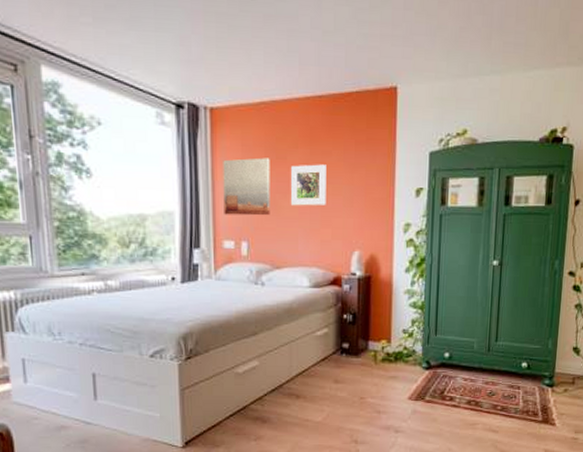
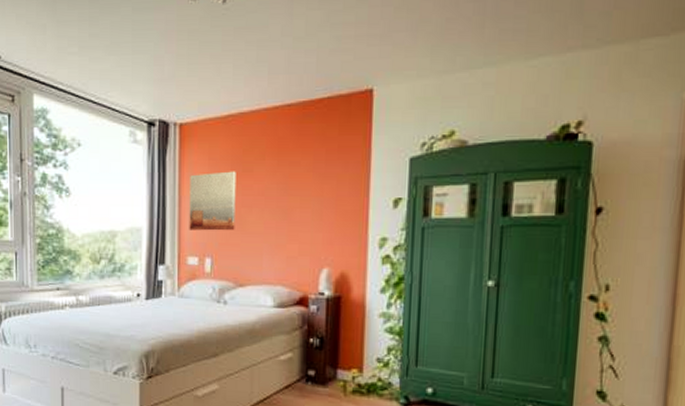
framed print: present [290,164,326,206] -> none [255,176,294,220]

